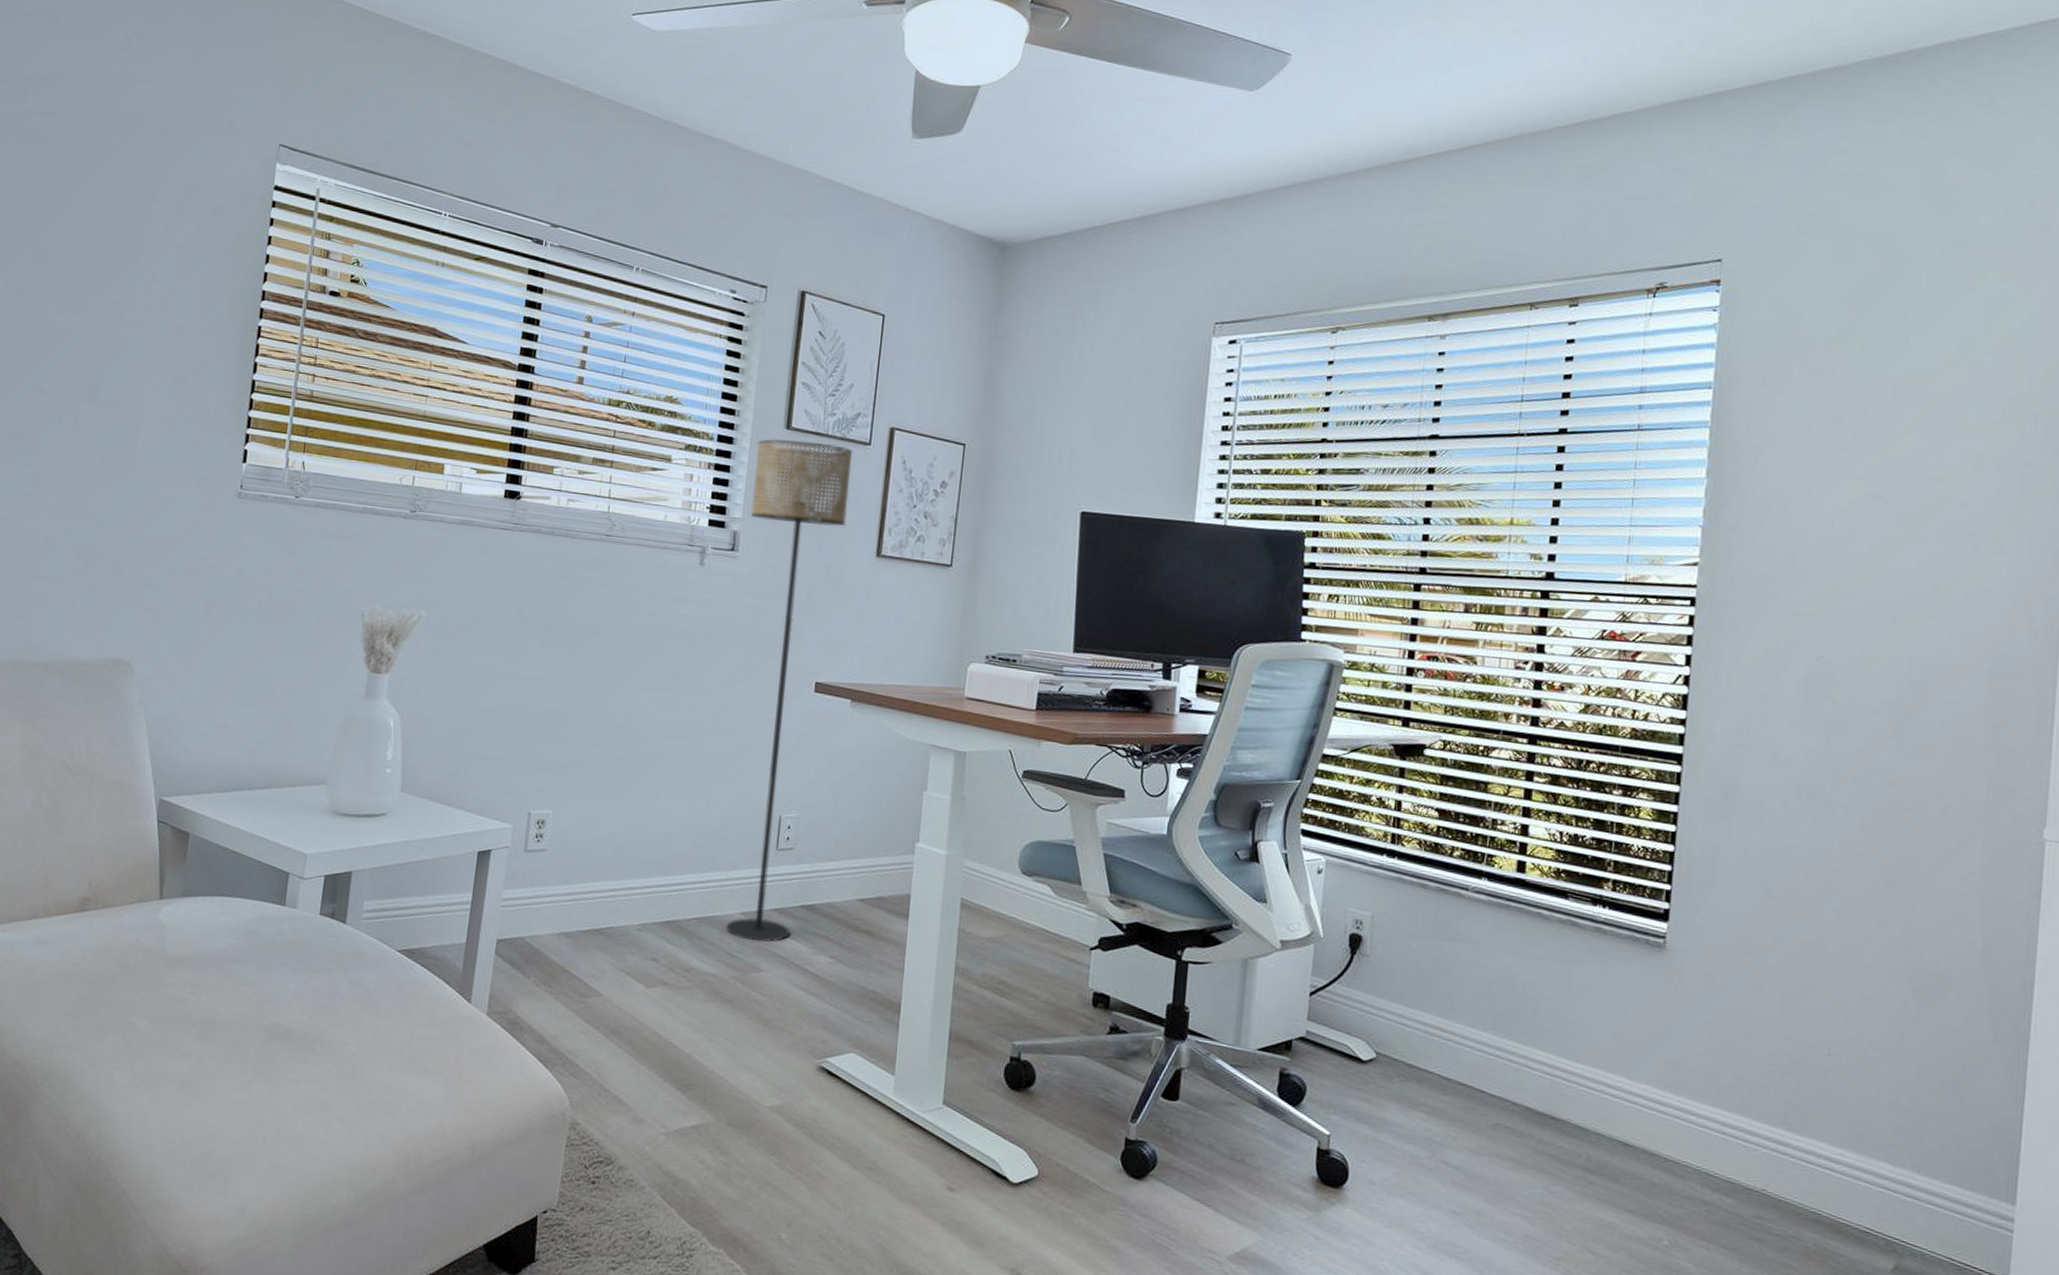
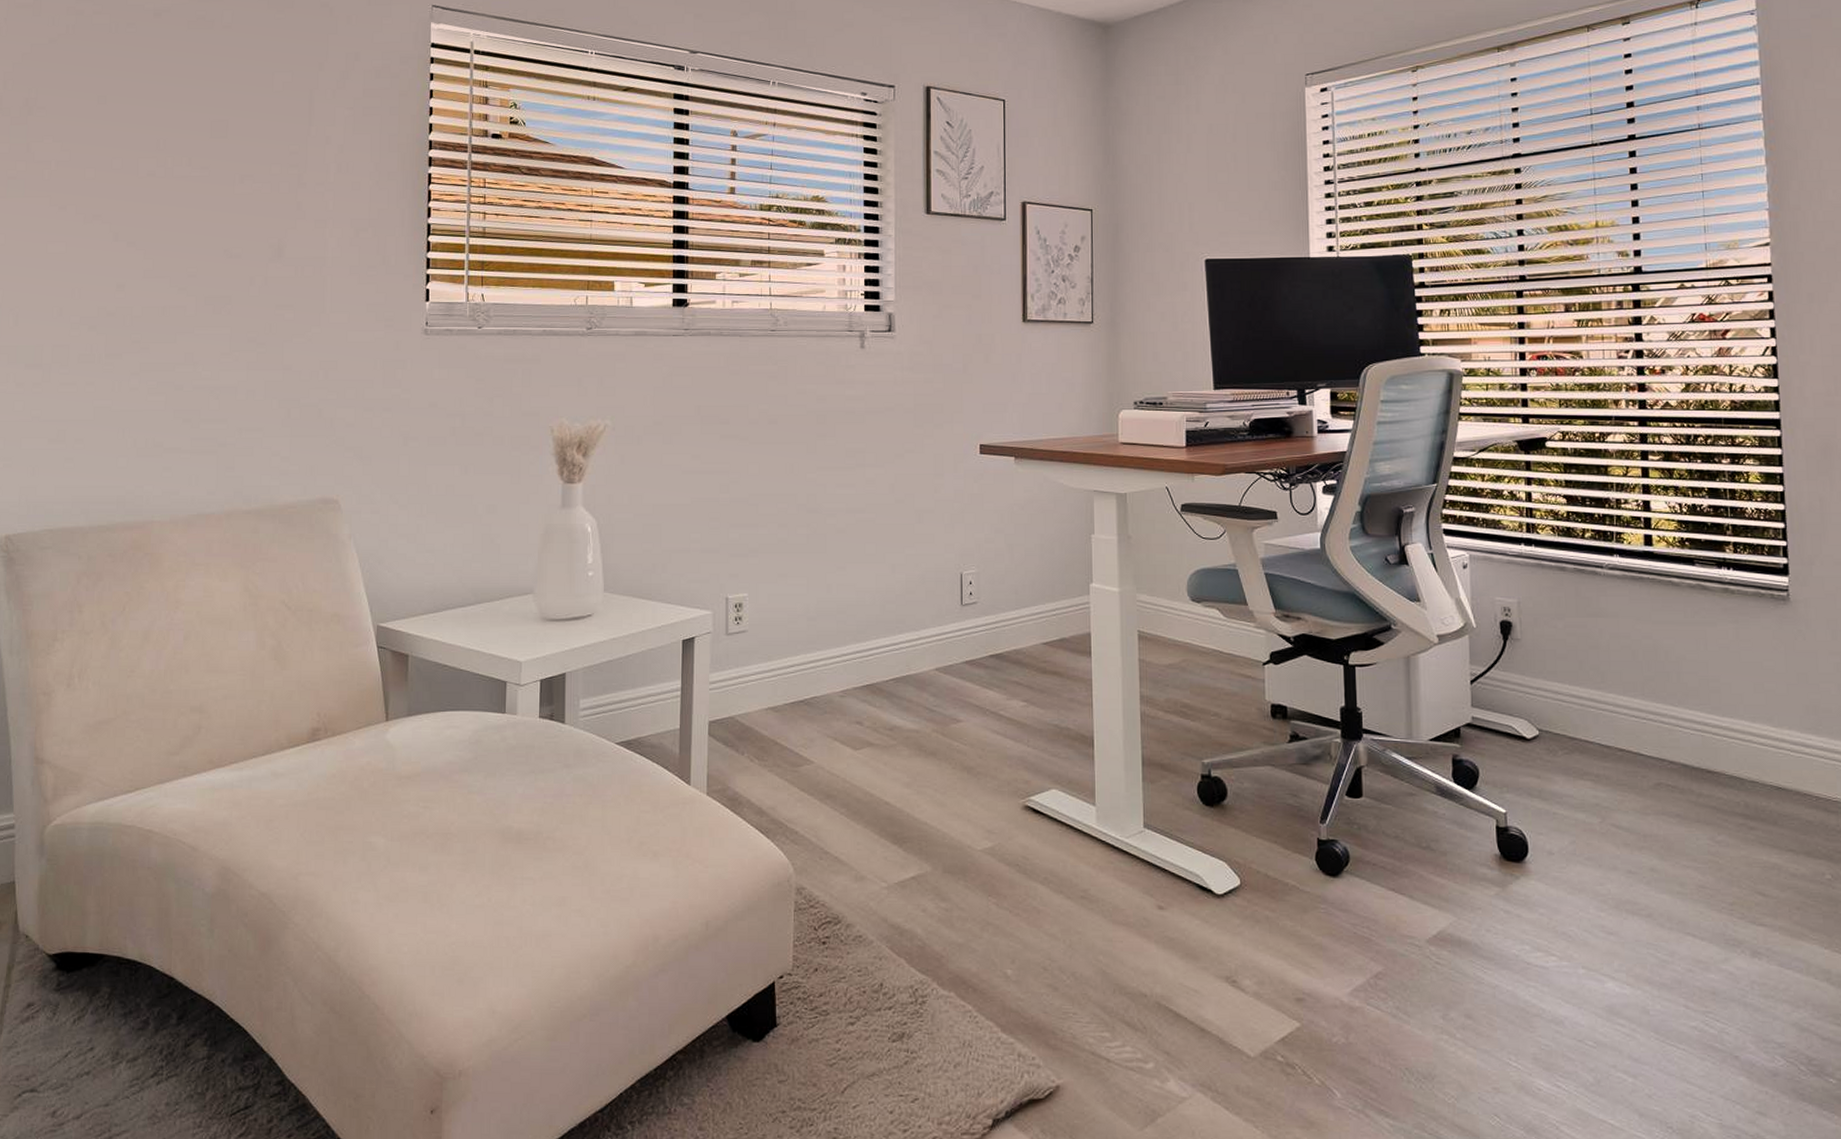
floor lamp: present [726,439,853,942] -> none [901,222,991,694]

